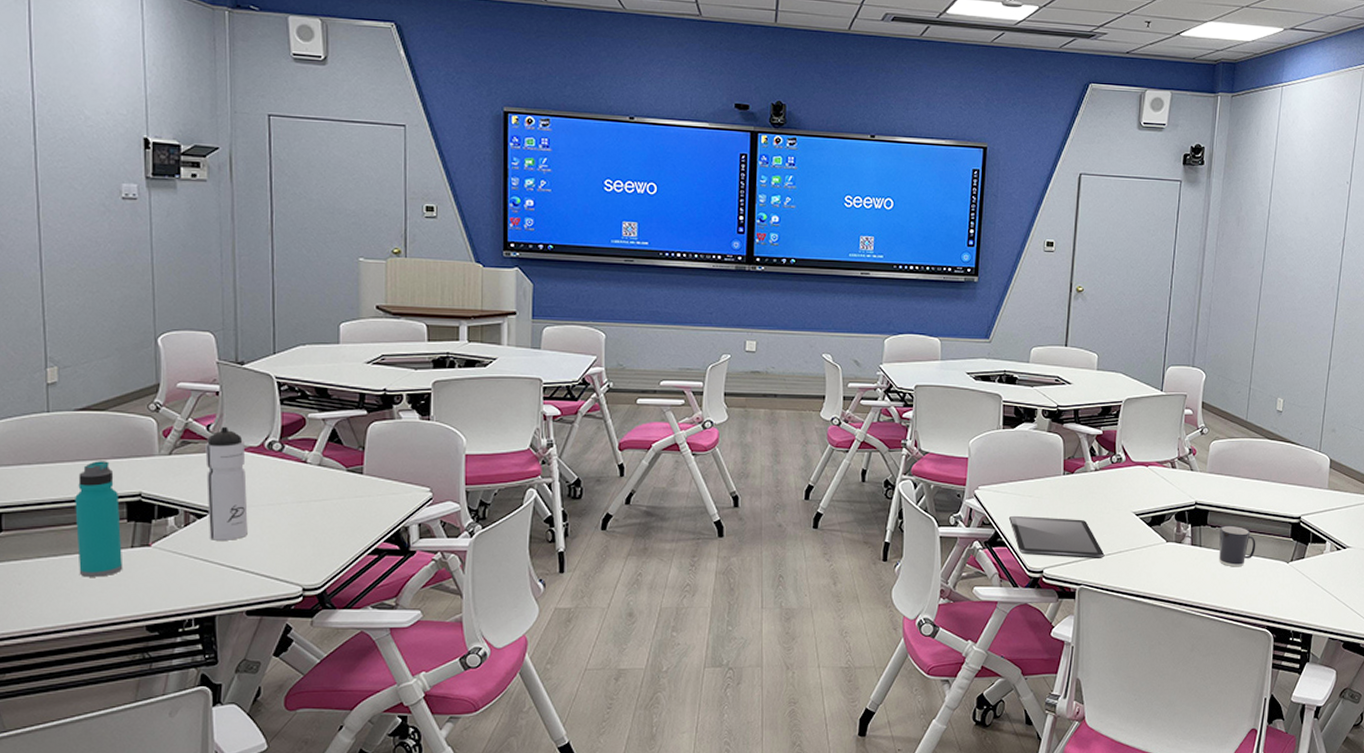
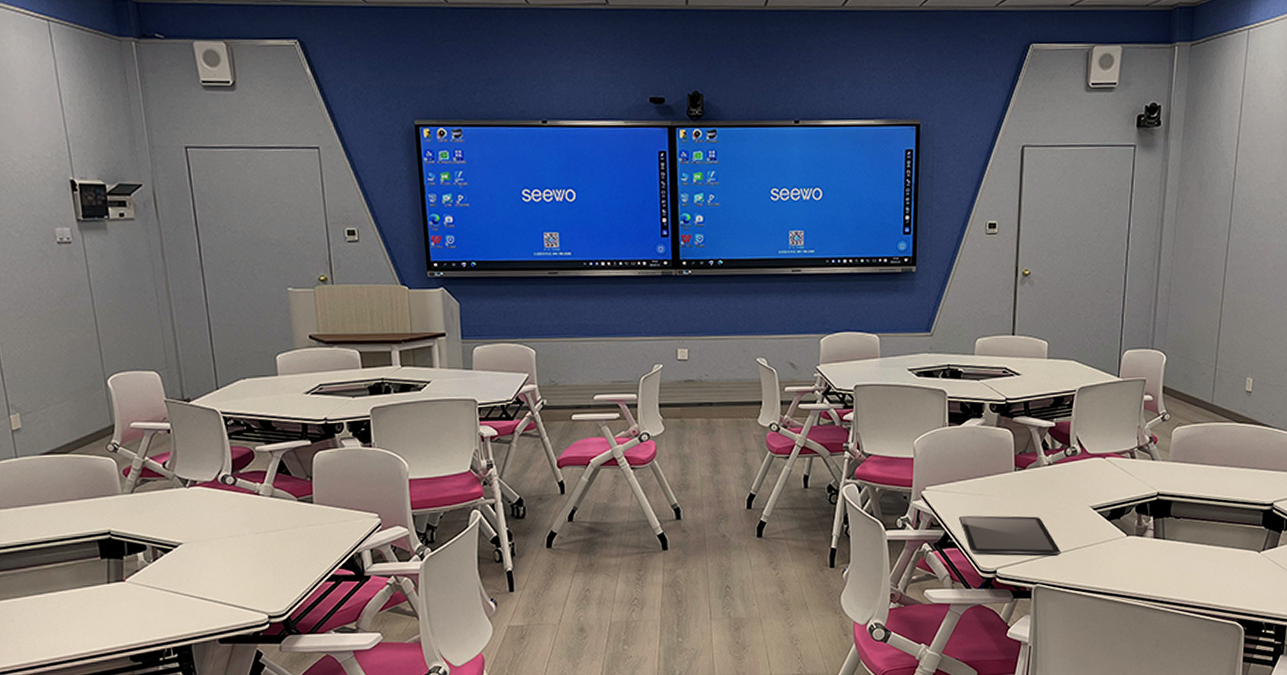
water bottle: present [75,461,123,577] -> none [51,502,103,613]
water bottle: present [205,427,248,540] -> none [163,464,212,573]
mug: present [1219,525,1256,567] -> none [1184,515,1224,559]

